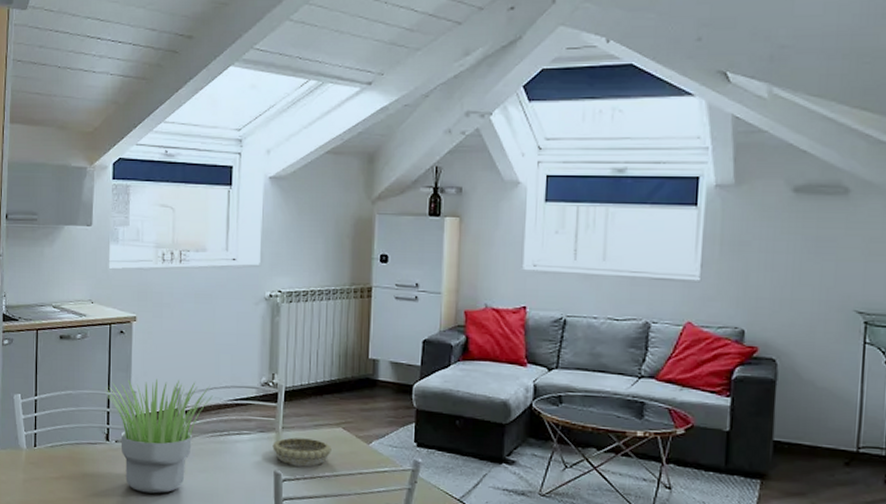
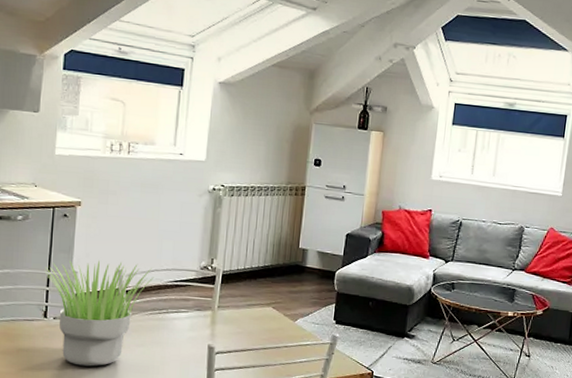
decorative bowl: present [272,437,332,466] -> none [208,315,262,341]

